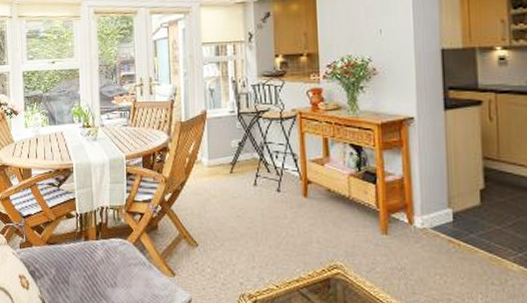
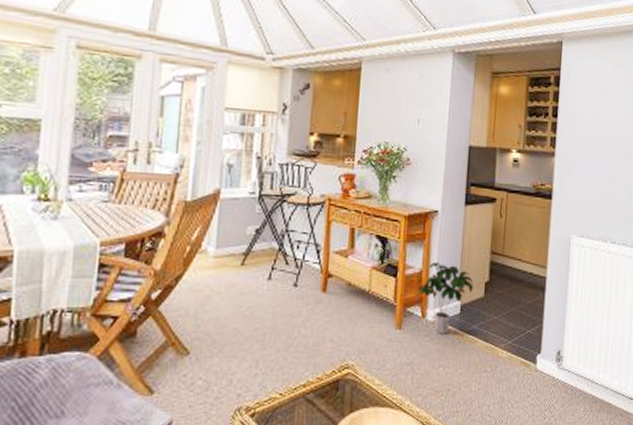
potted plant: none [402,168,466,242] -> present [419,262,474,334]

